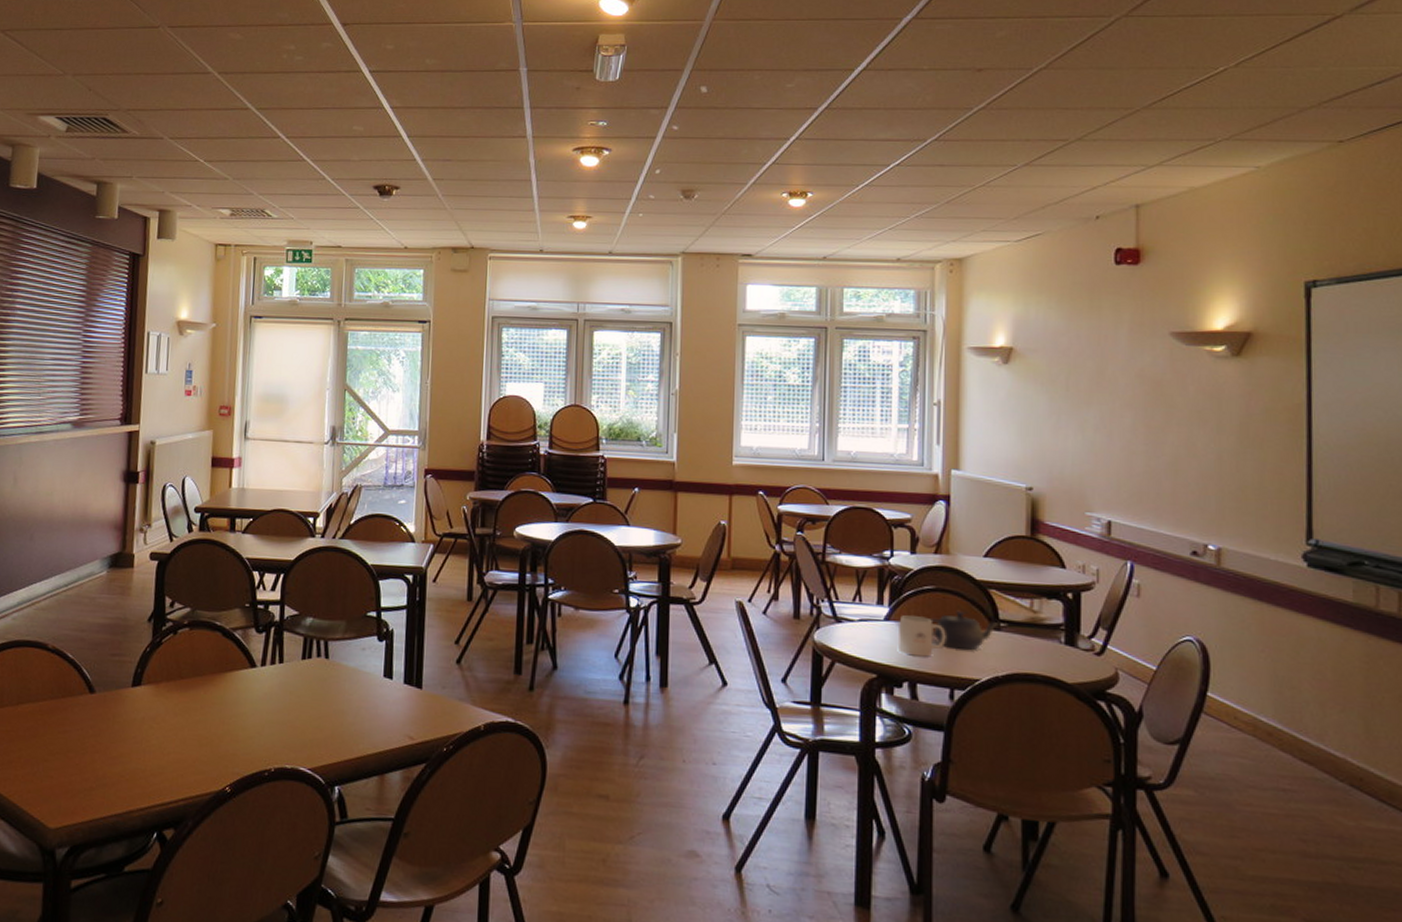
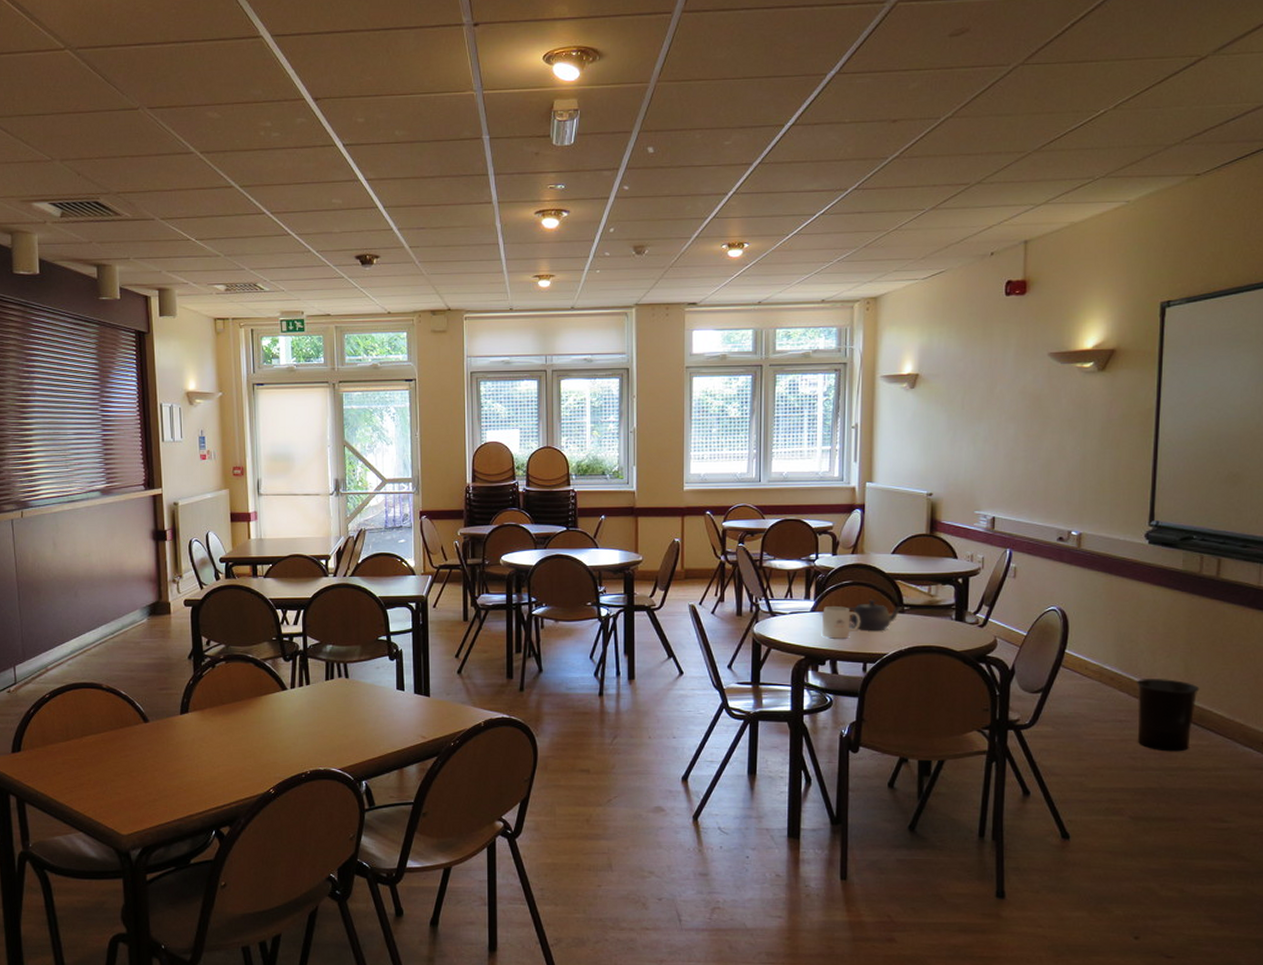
waste bin: none [1301,737,1387,838] -> present [1136,679,1200,752]

